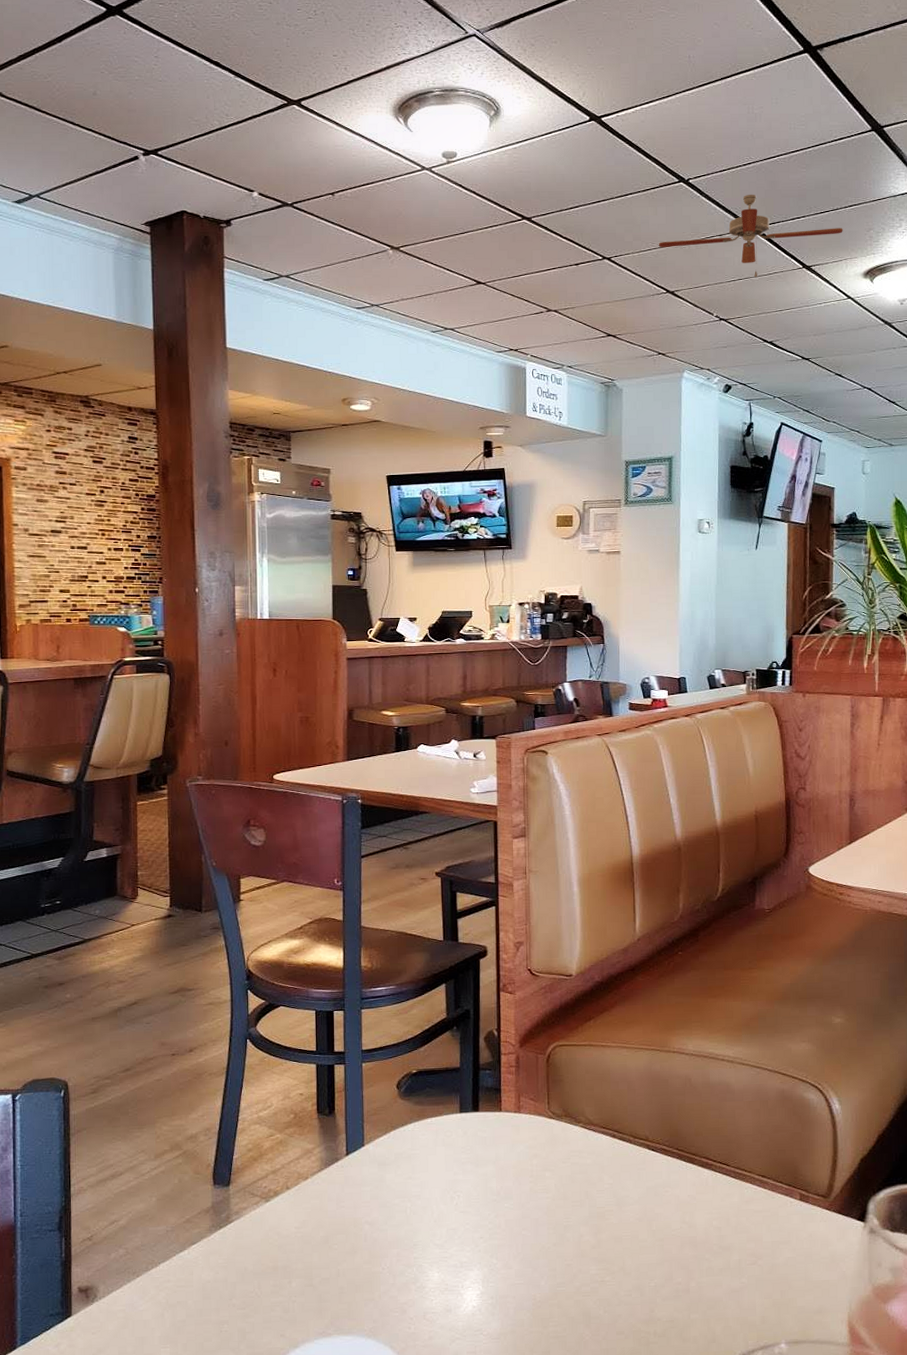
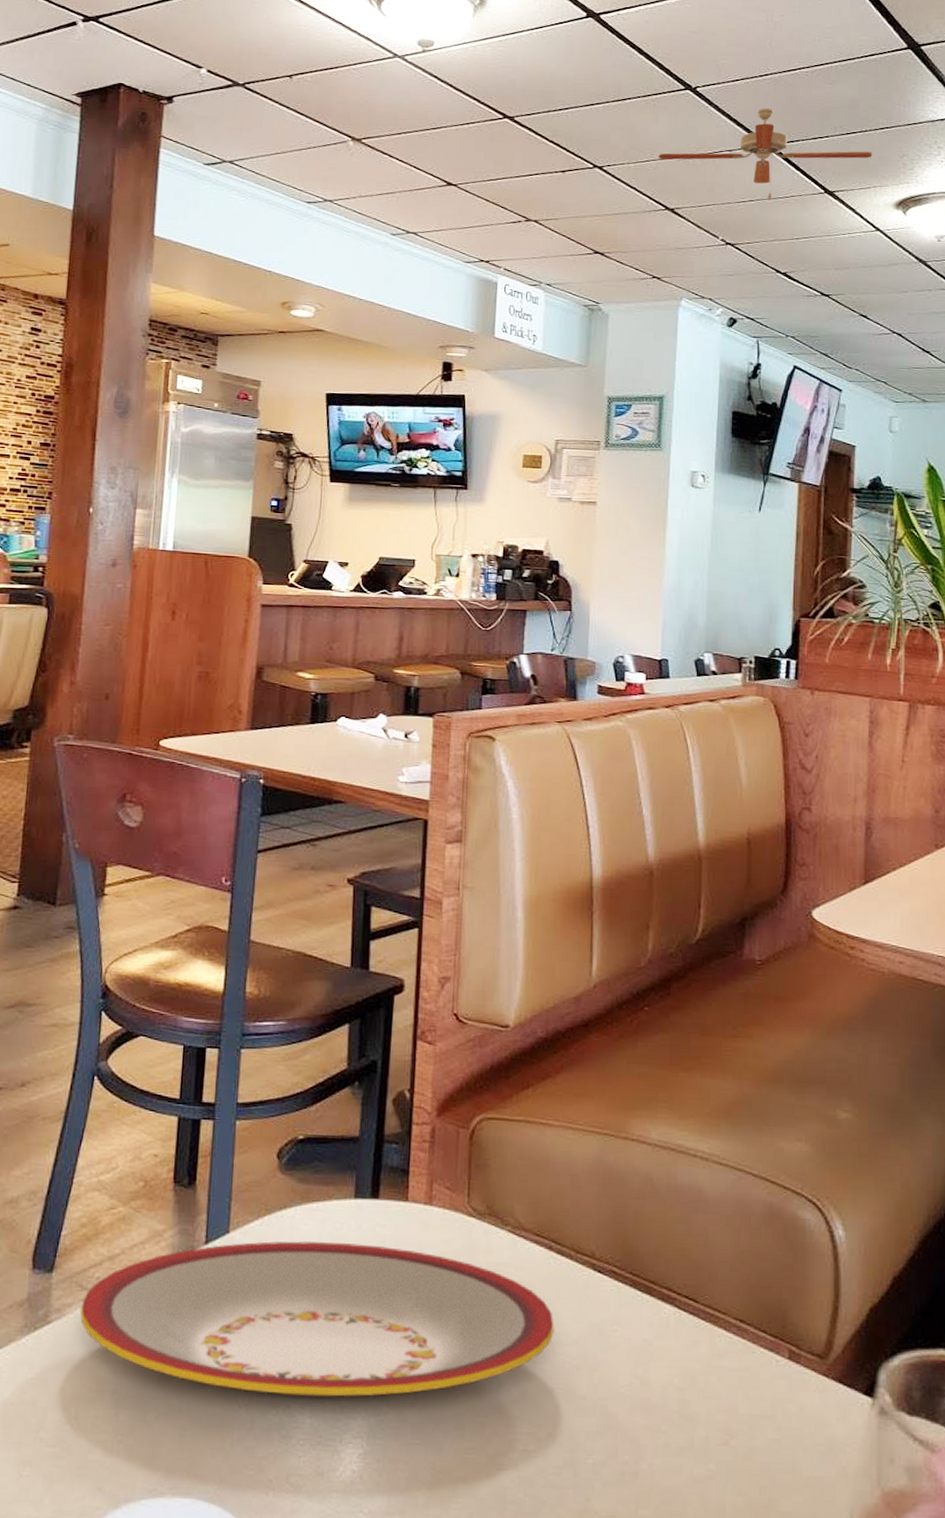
plate: none [253,1145,620,1258] -> present [79,1241,554,1397]

